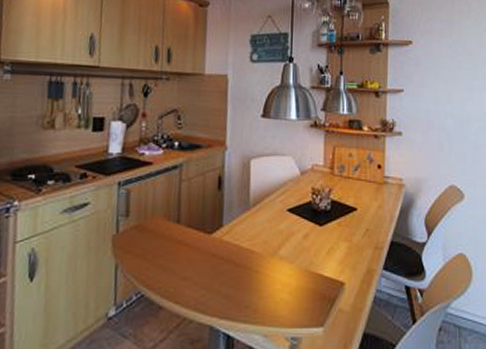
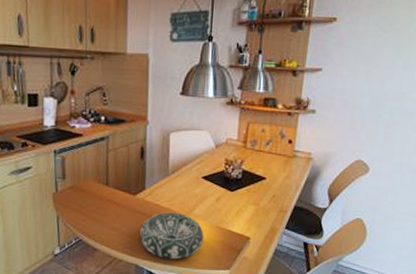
decorative bowl: none [216,255,291,317] -> present [140,212,204,260]

